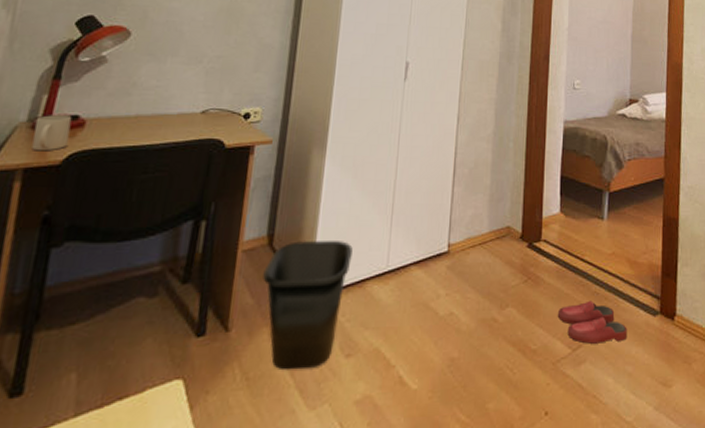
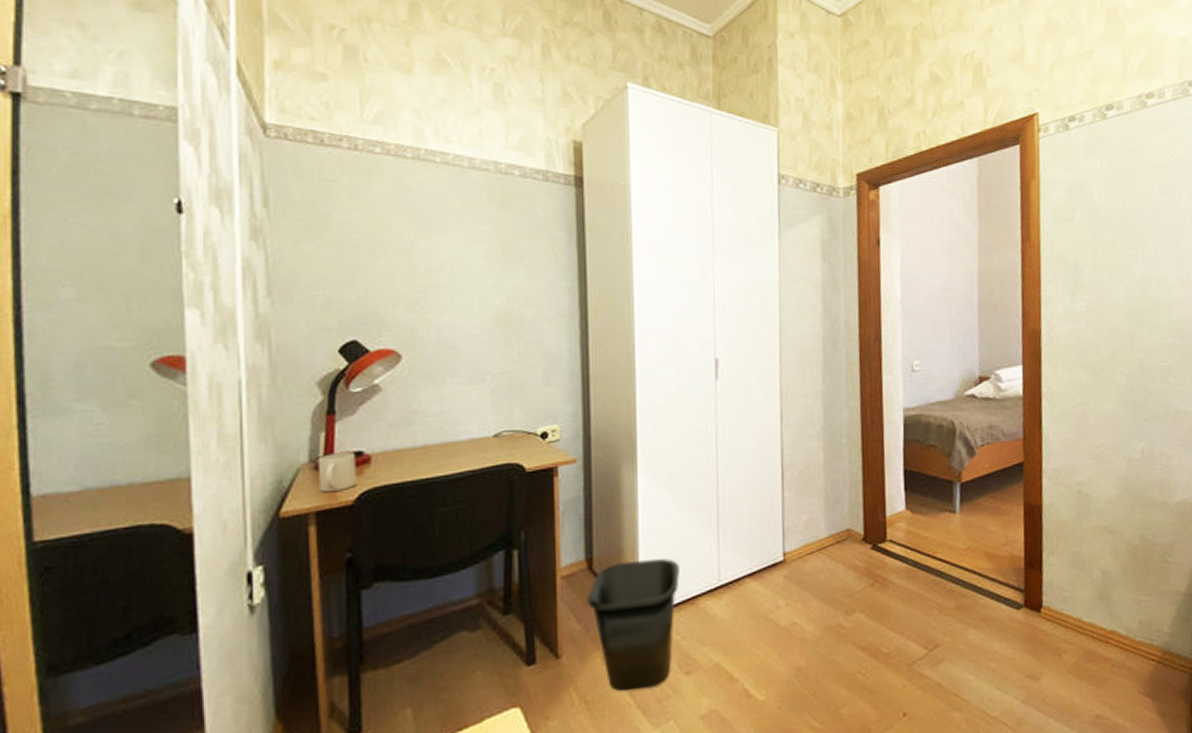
slippers: present [558,300,627,344] -> none [911,599,989,643]

